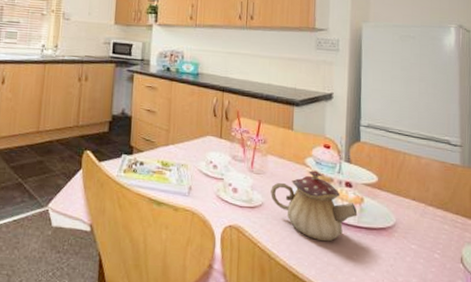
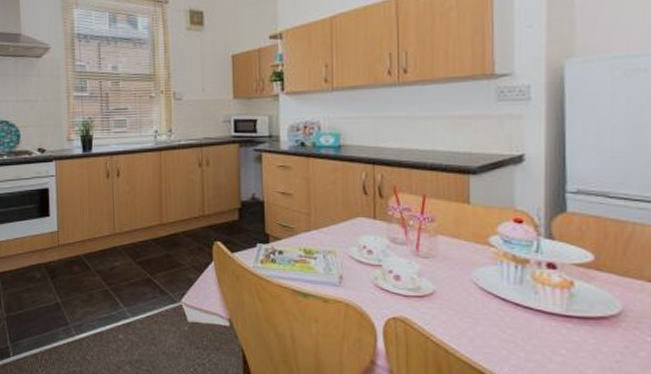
teapot: present [270,170,358,242] -> none [444,251,566,334]

